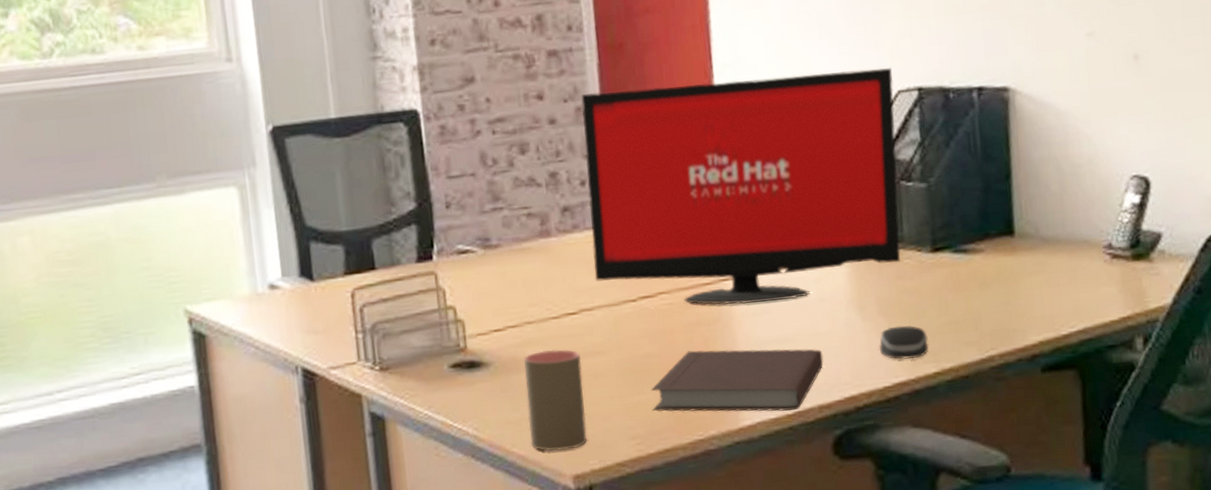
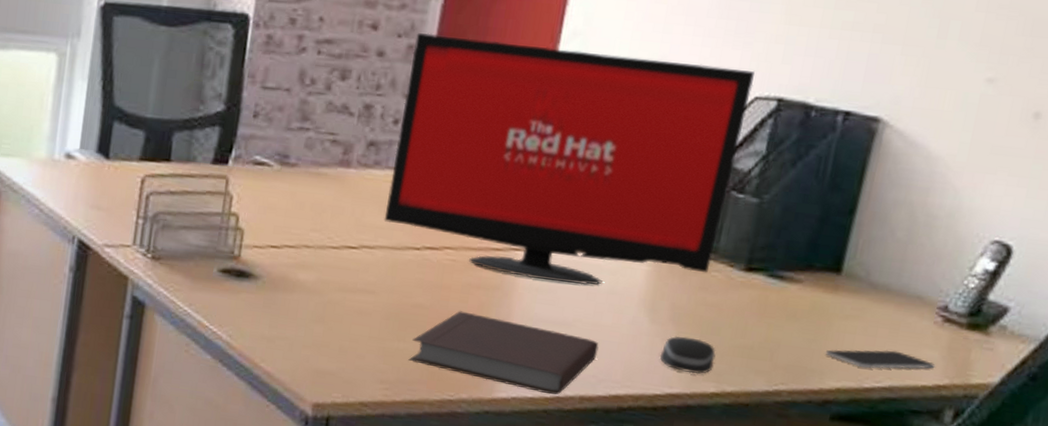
cup: present [524,349,588,452] -> none [279,276,350,378]
smartphone: none [1020,294,1116,318] -> present [825,349,936,370]

